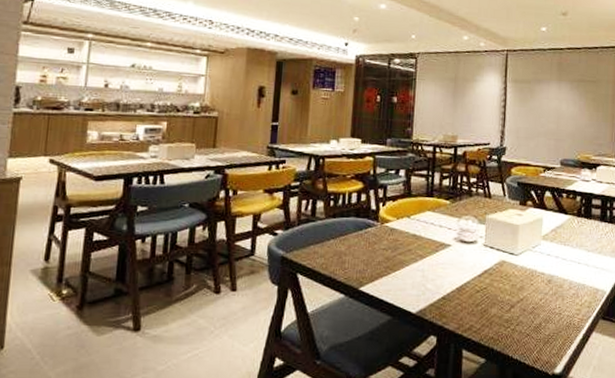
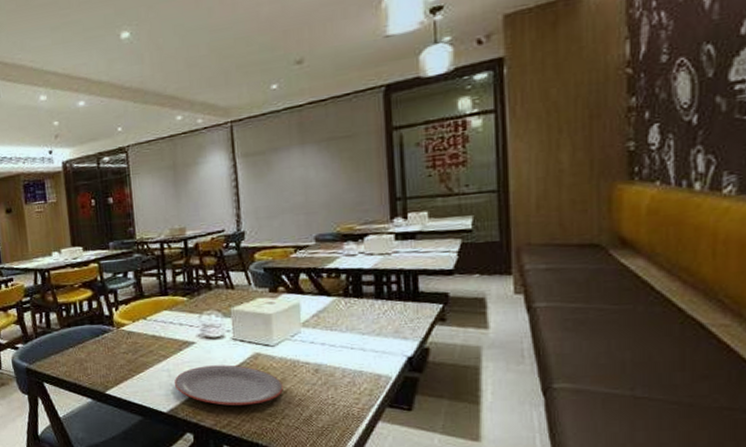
plate: none [426,269,521,310] -> present [174,365,283,406]

